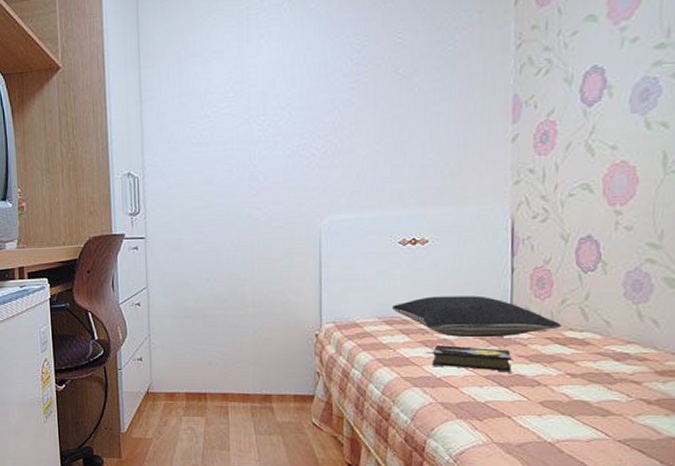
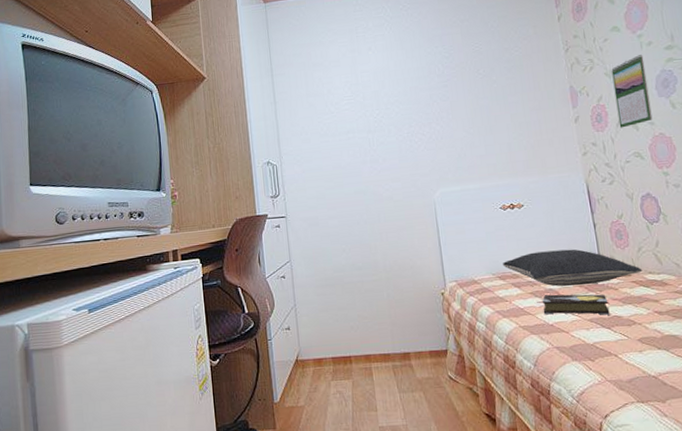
calendar: none [569,55,622,152] -> present [611,55,653,128]

